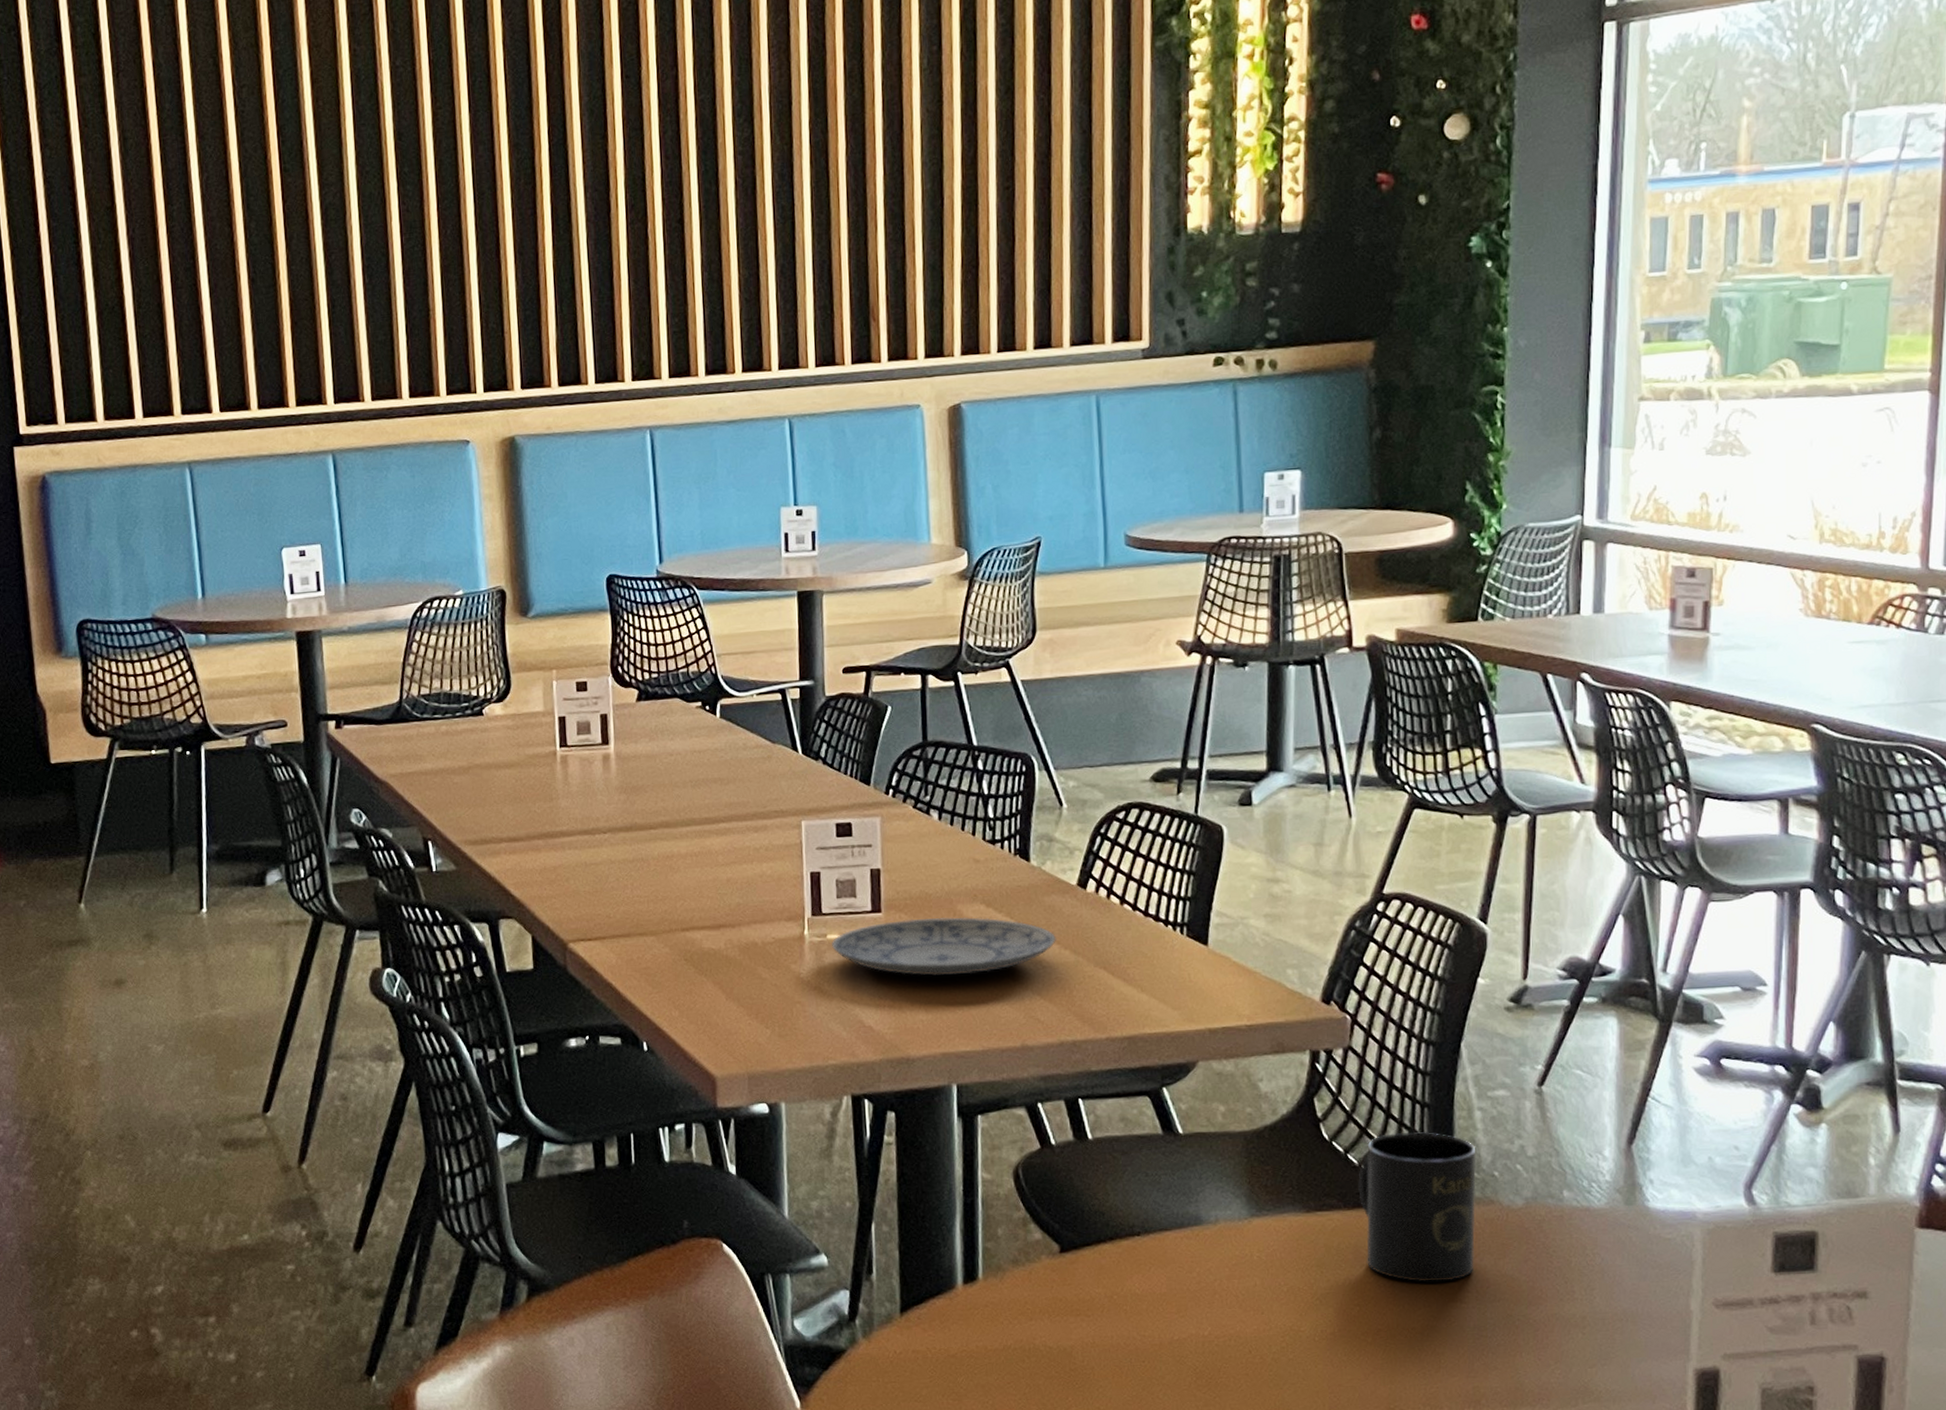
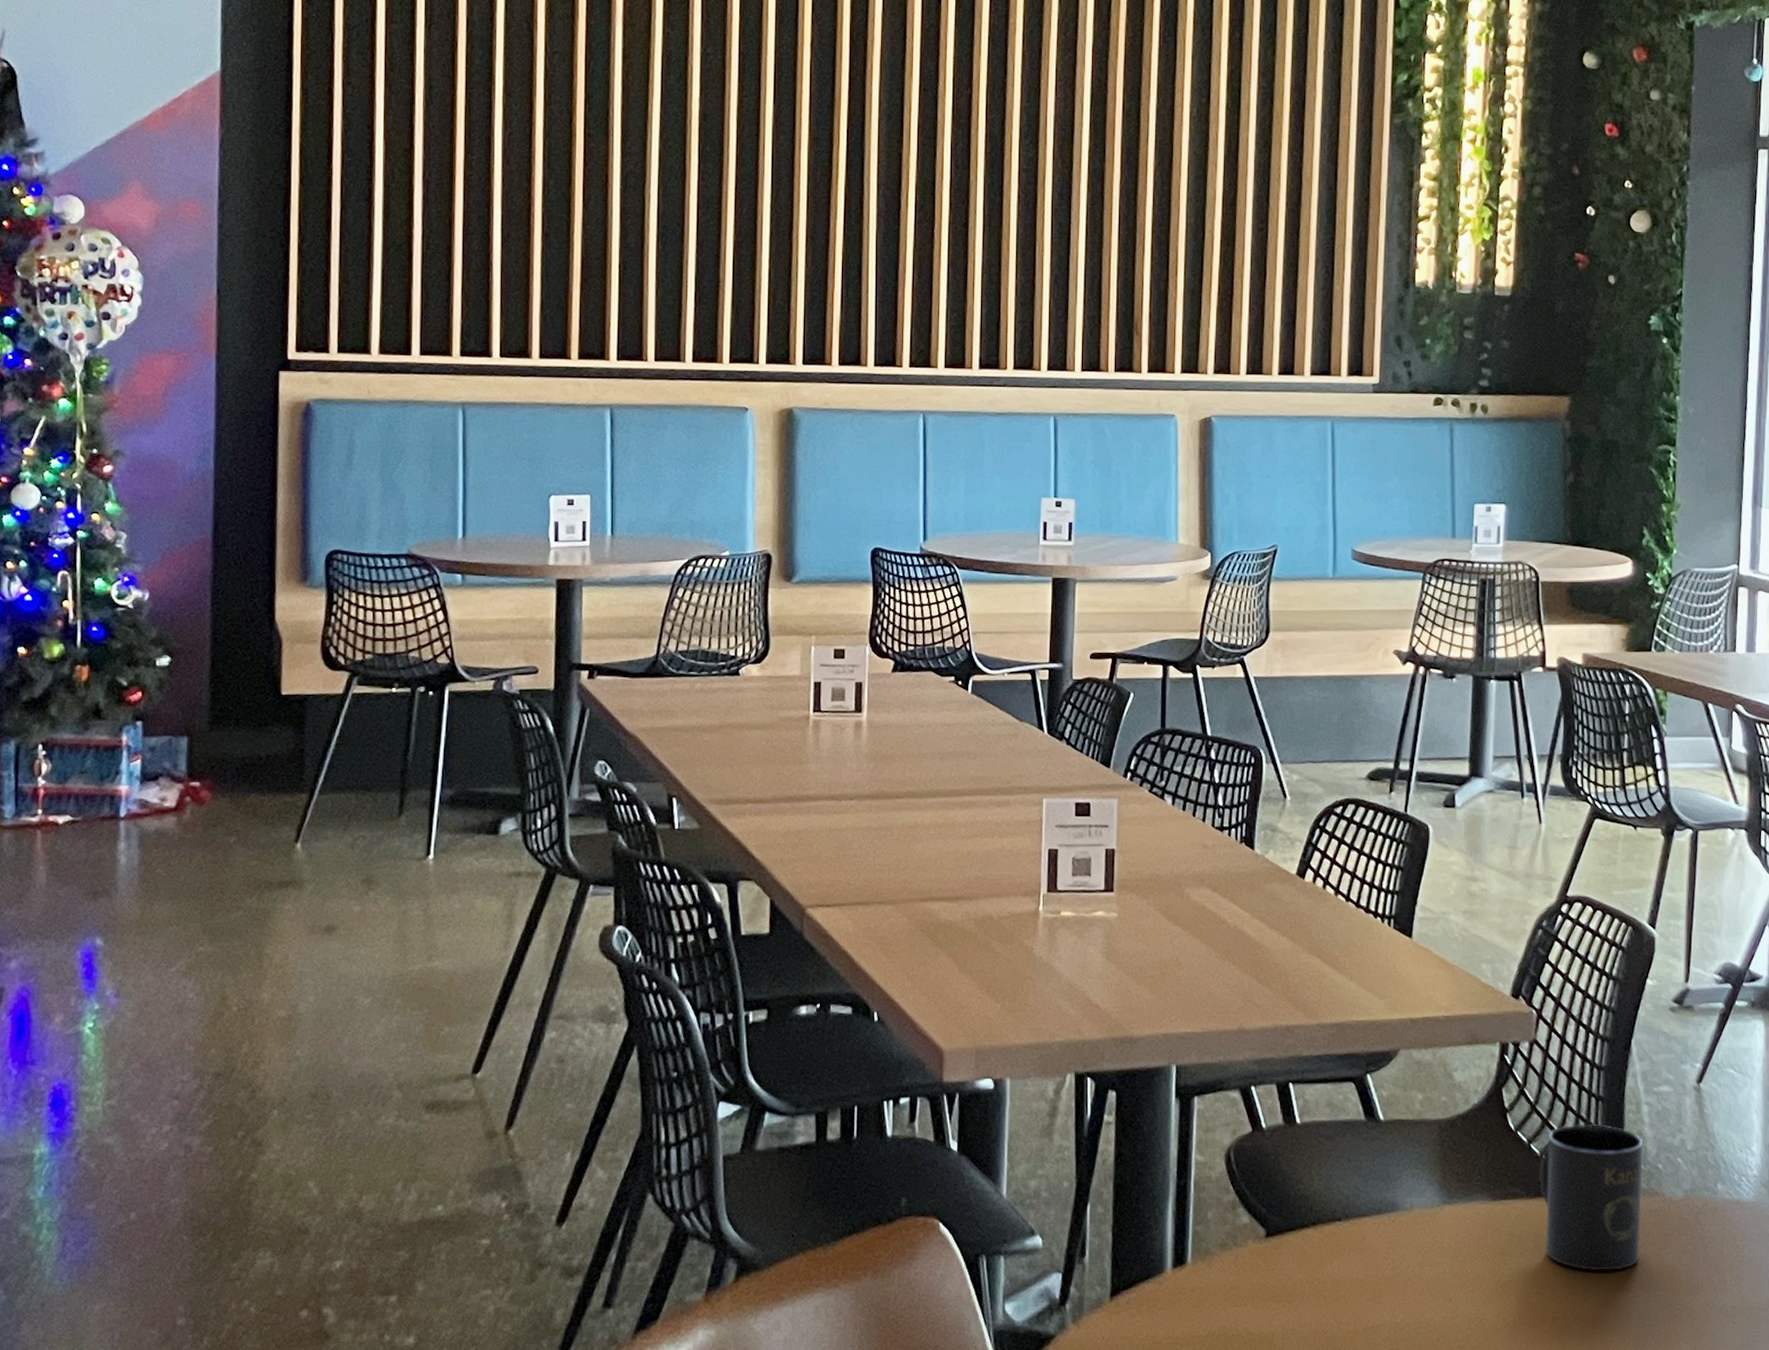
plate: present [832,917,1057,976] -> none [1065,899,1276,957]

